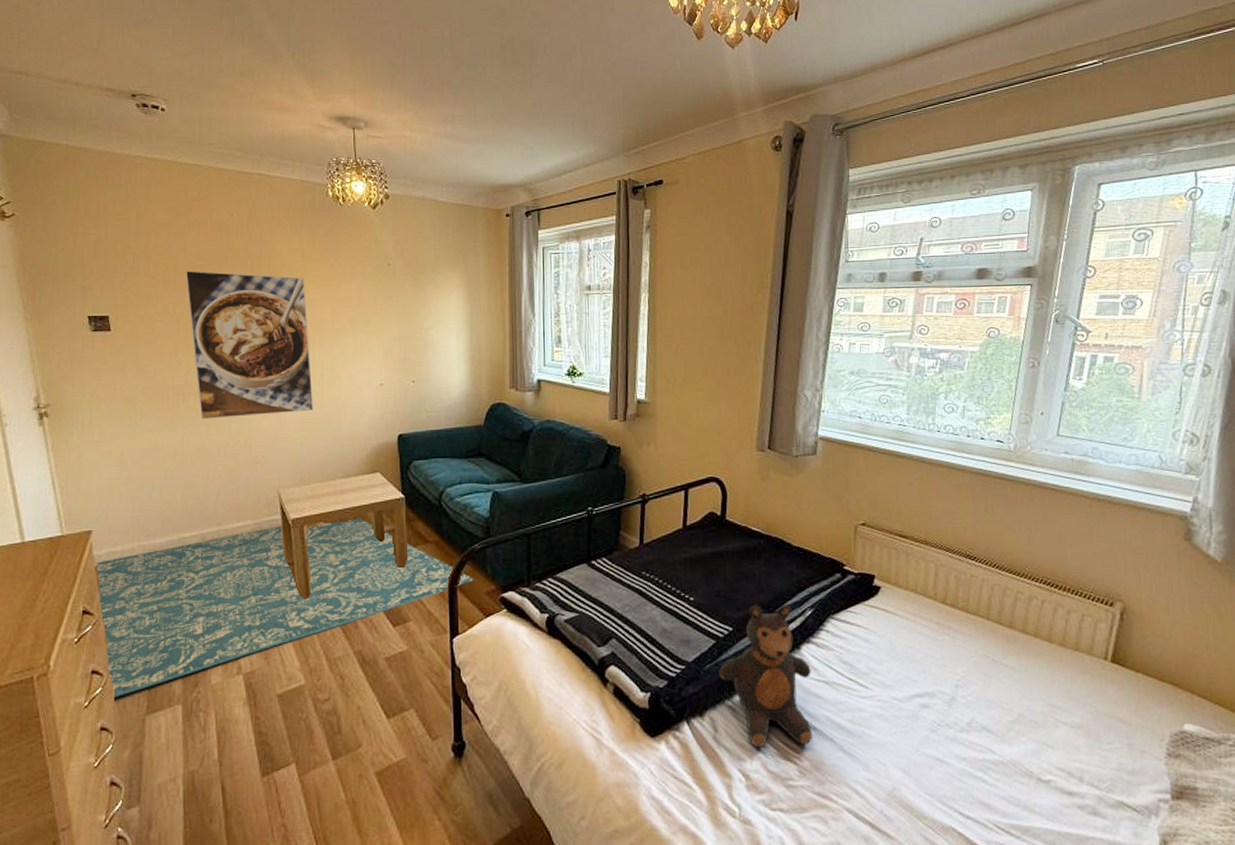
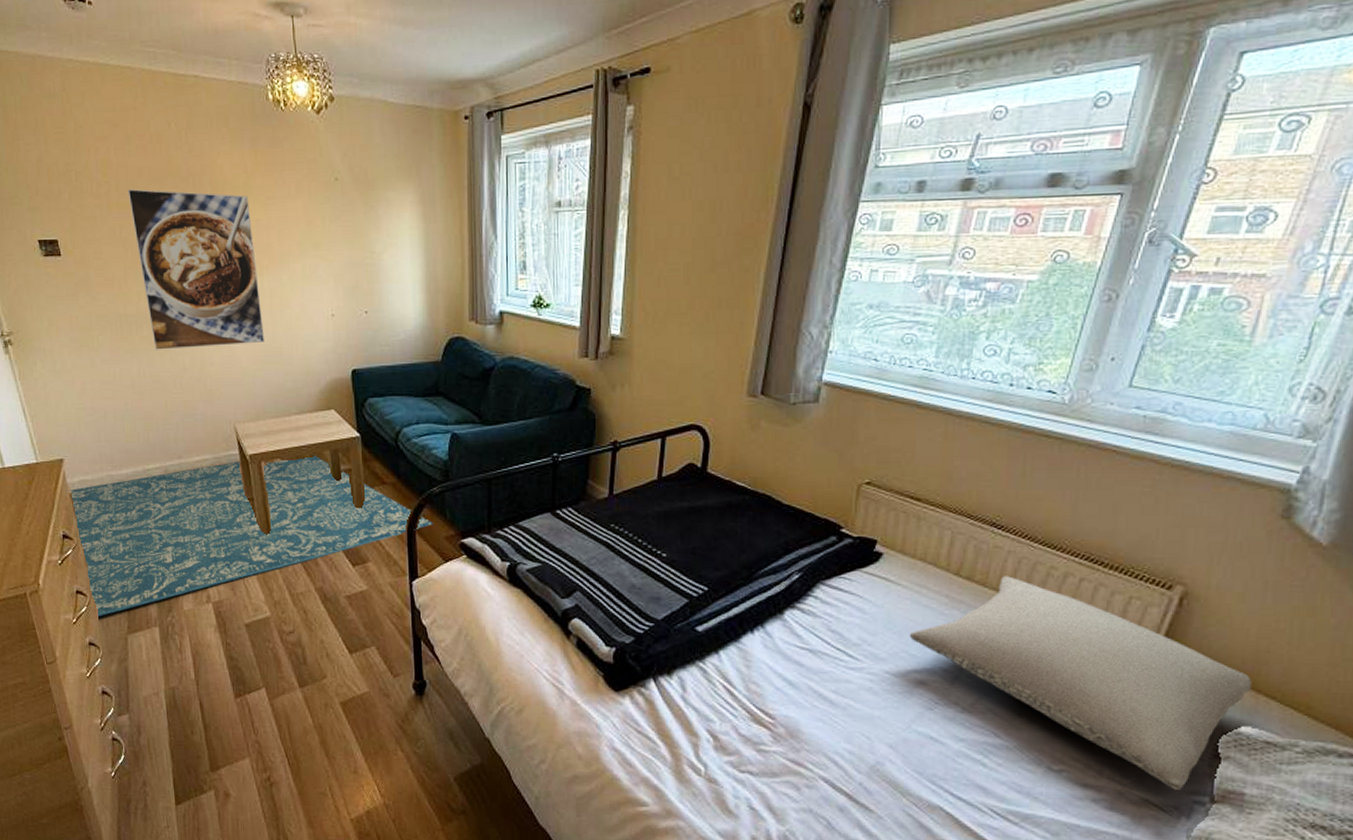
teddy bear: present [719,605,813,748] -> none [691,565,794,713]
pillow: none [909,601,1187,790] -> present [909,576,1252,790]

